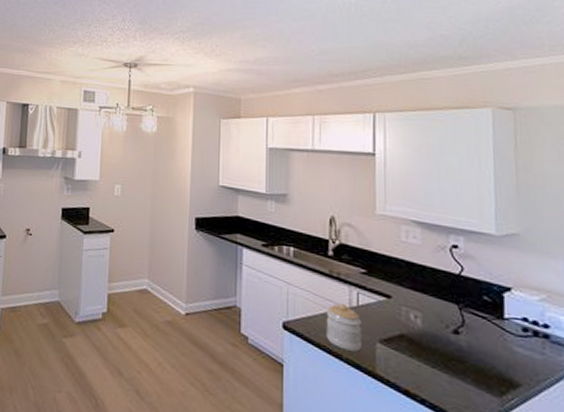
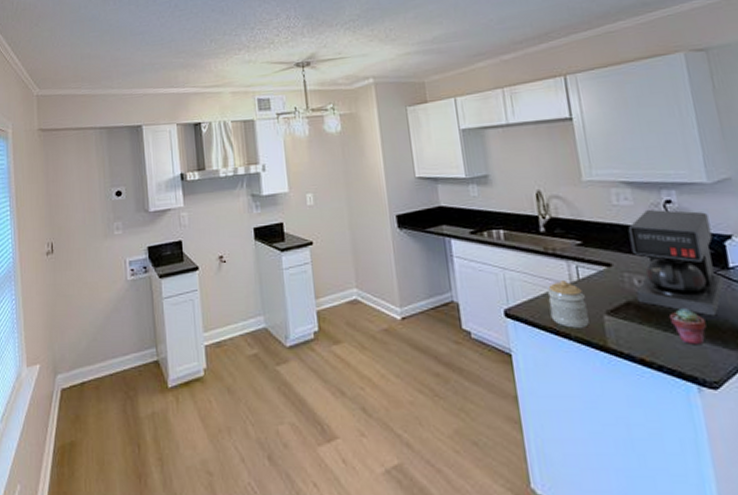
coffee maker: none [411,250,497,362] -> present [628,209,724,316]
potted succulent: none [438,349,474,387] -> present [668,308,707,346]

